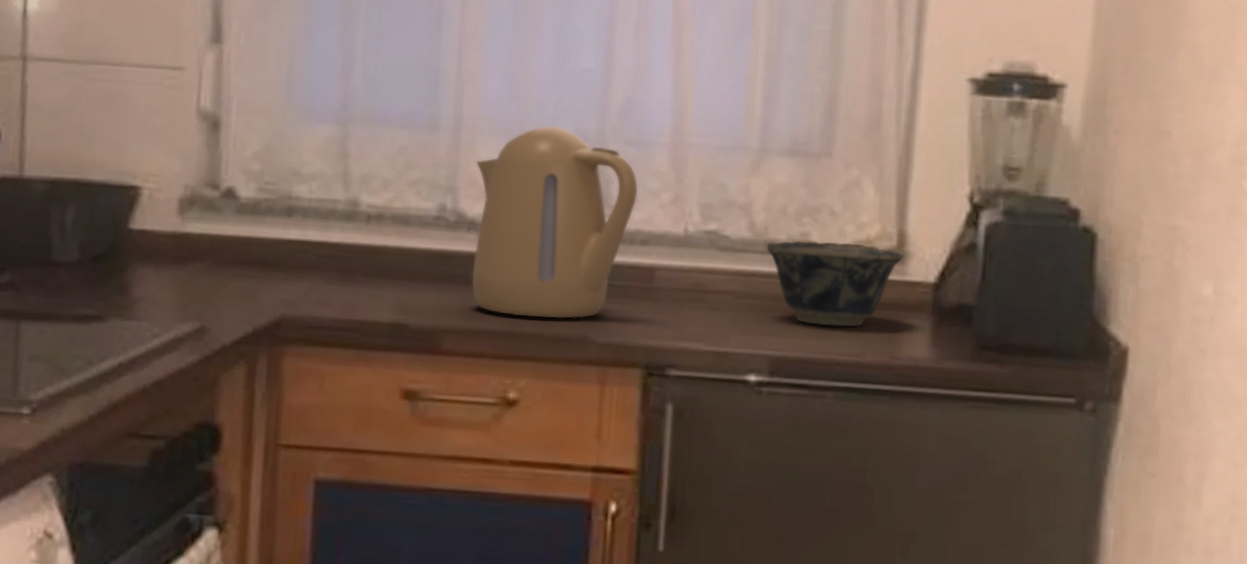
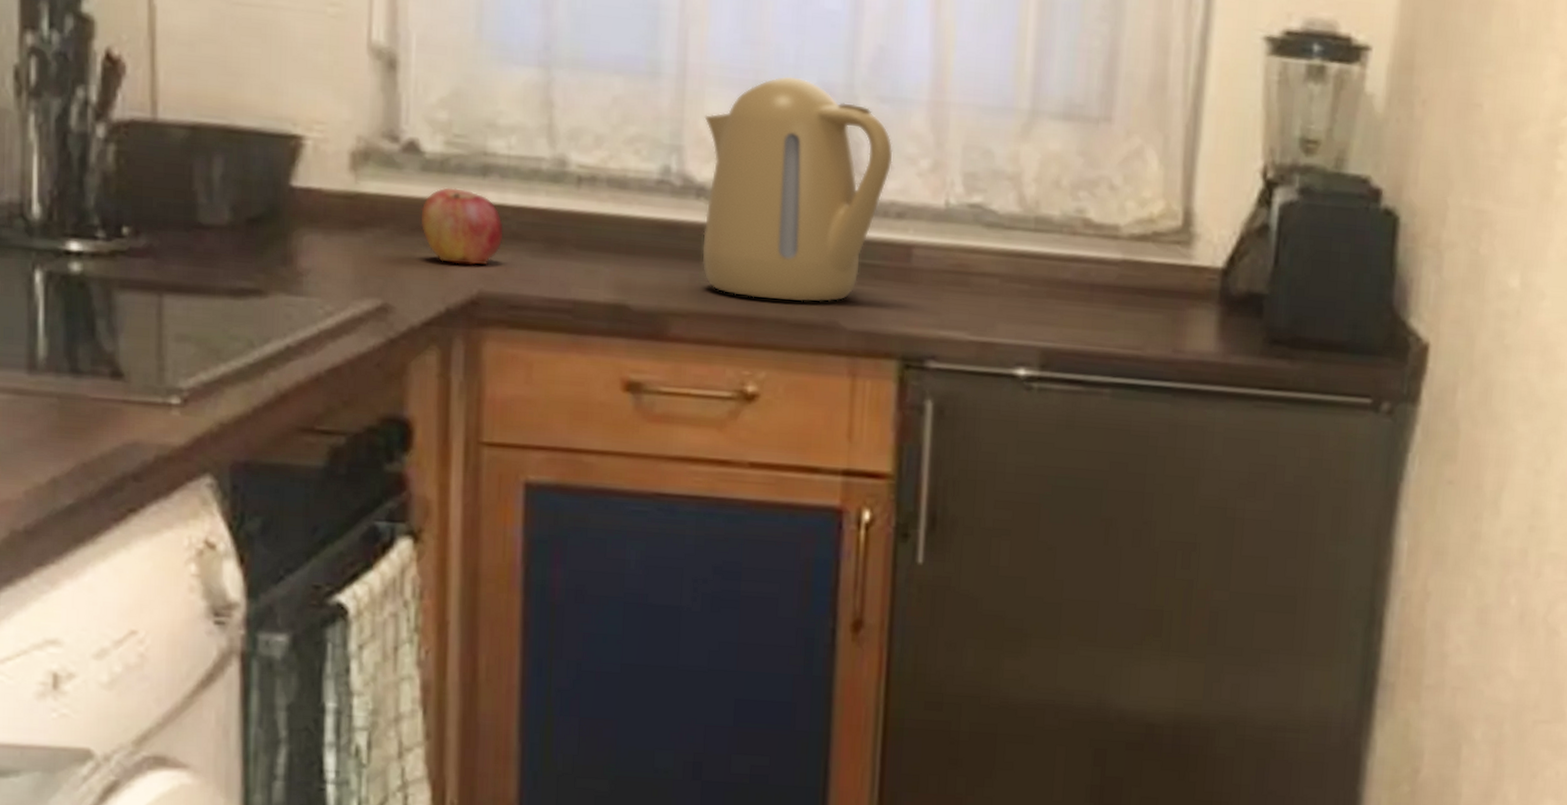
apple: none [234,226,304,292] -> present [420,187,504,265]
bowl: present [766,240,905,327] -> none [1037,217,1191,316]

